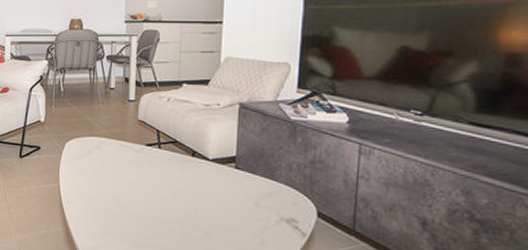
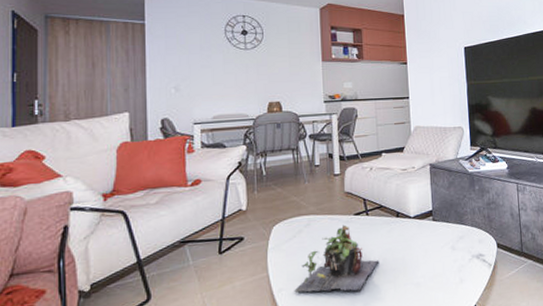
plant: none [81,153,168,222] -> present [294,224,380,293]

